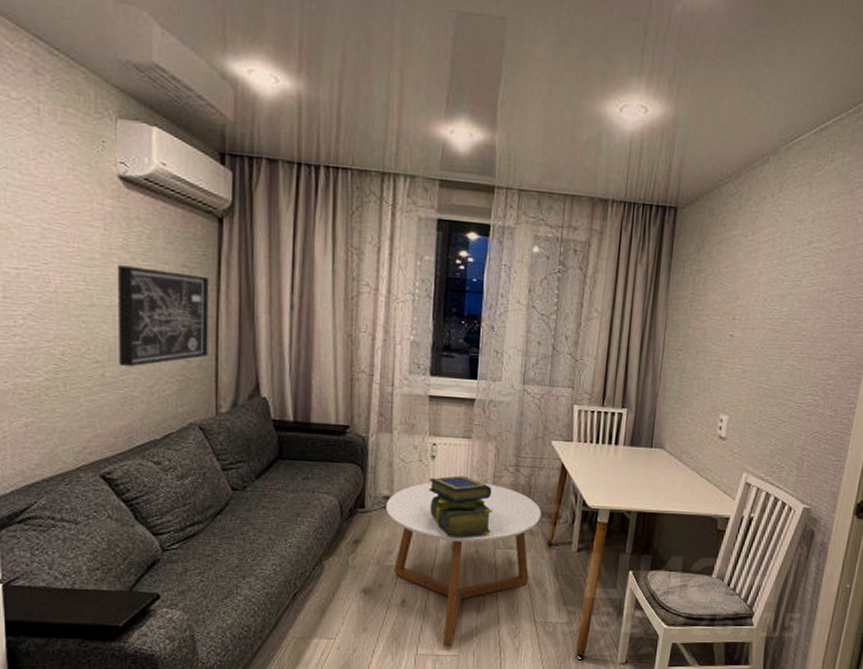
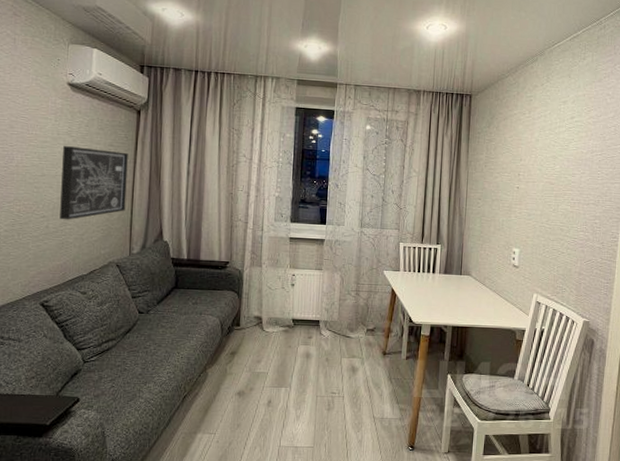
coffee table: present [386,482,541,647] -> none [256,304,377,440]
stack of books: present [429,475,493,538] -> none [289,299,339,349]

